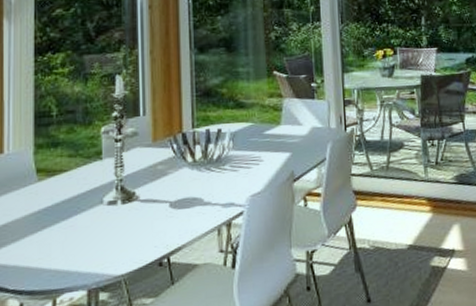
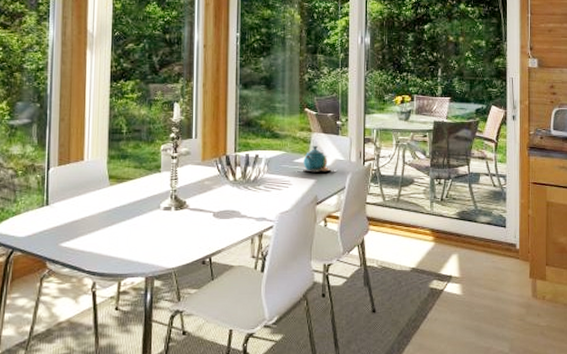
teapot: none [275,113,311,144] -> present [303,145,334,171]

